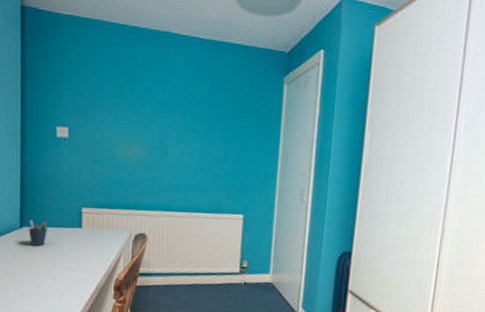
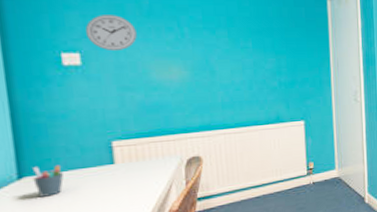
wall clock: none [74,94,110,128] -> present [85,15,137,52]

